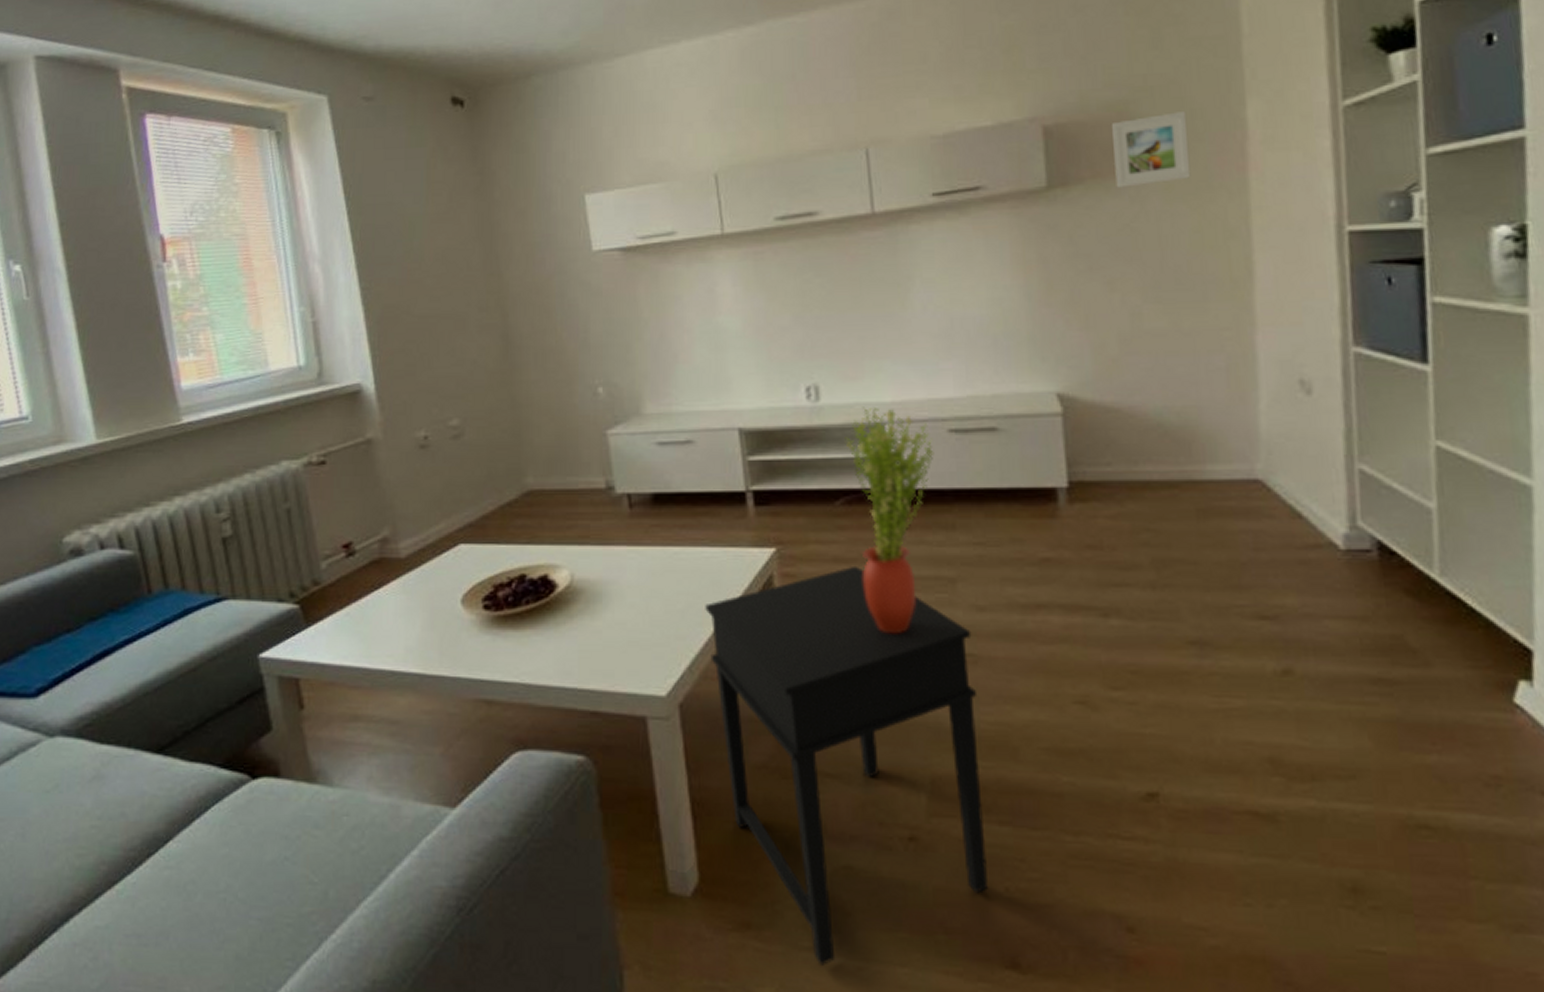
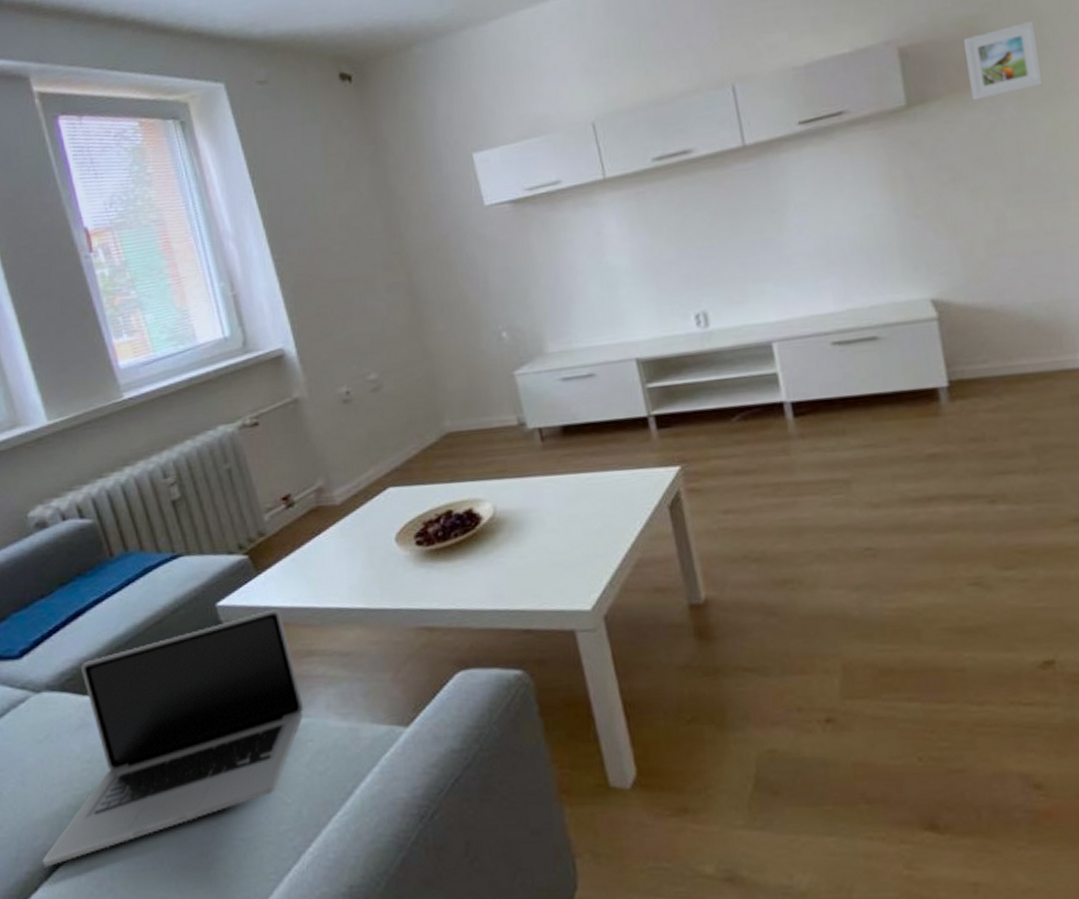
laptop: none [34,666,343,933] -> present [42,609,304,867]
side table: present [705,565,989,965] -> none [619,476,904,841]
potted plant: present [845,406,934,634] -> none [735,328,821,536]

